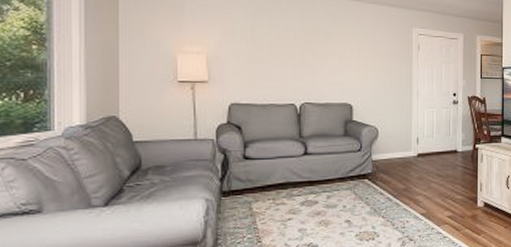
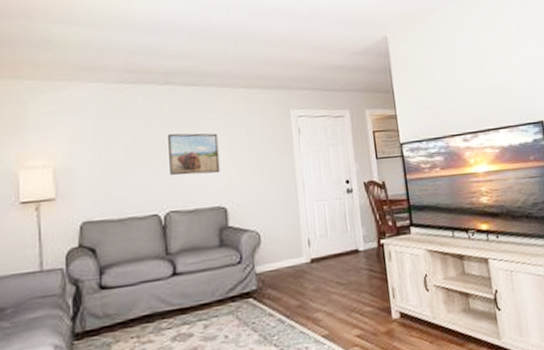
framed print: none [307,38,349,74] -> present [168,133,221,176]

